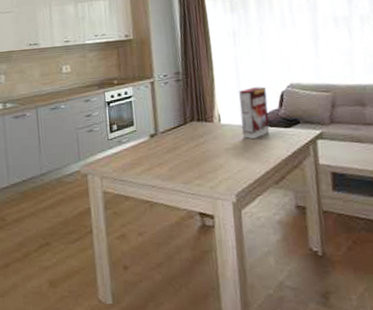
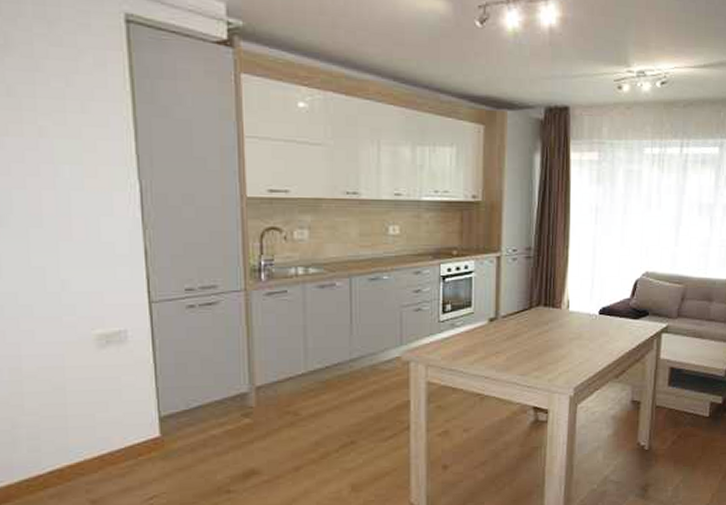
cereal box: present [239,87,270,140] -> none [589,273,620,330]

